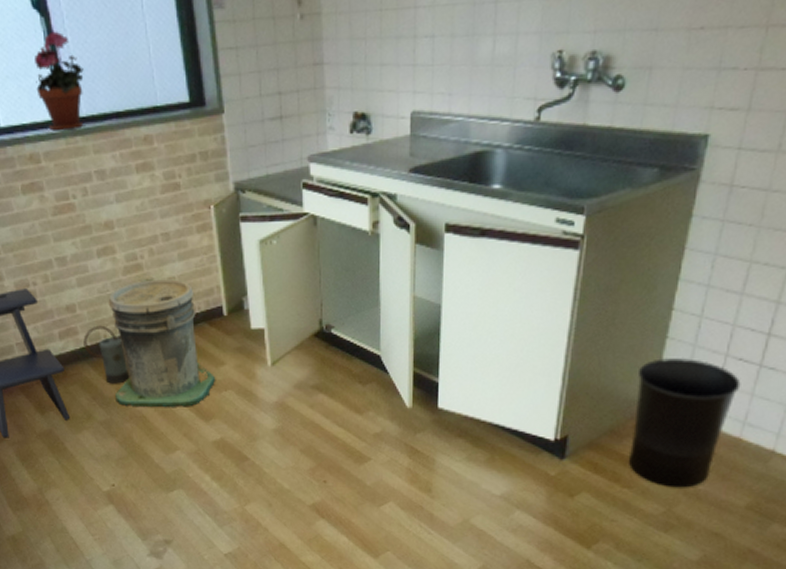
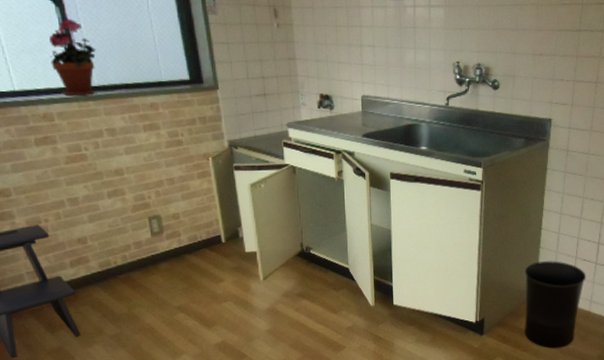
watering can: present [83,325,130,384] -> none [94,254,139,303]
bucket: present [108,279,216,408] -> none [118,215,217,321]

